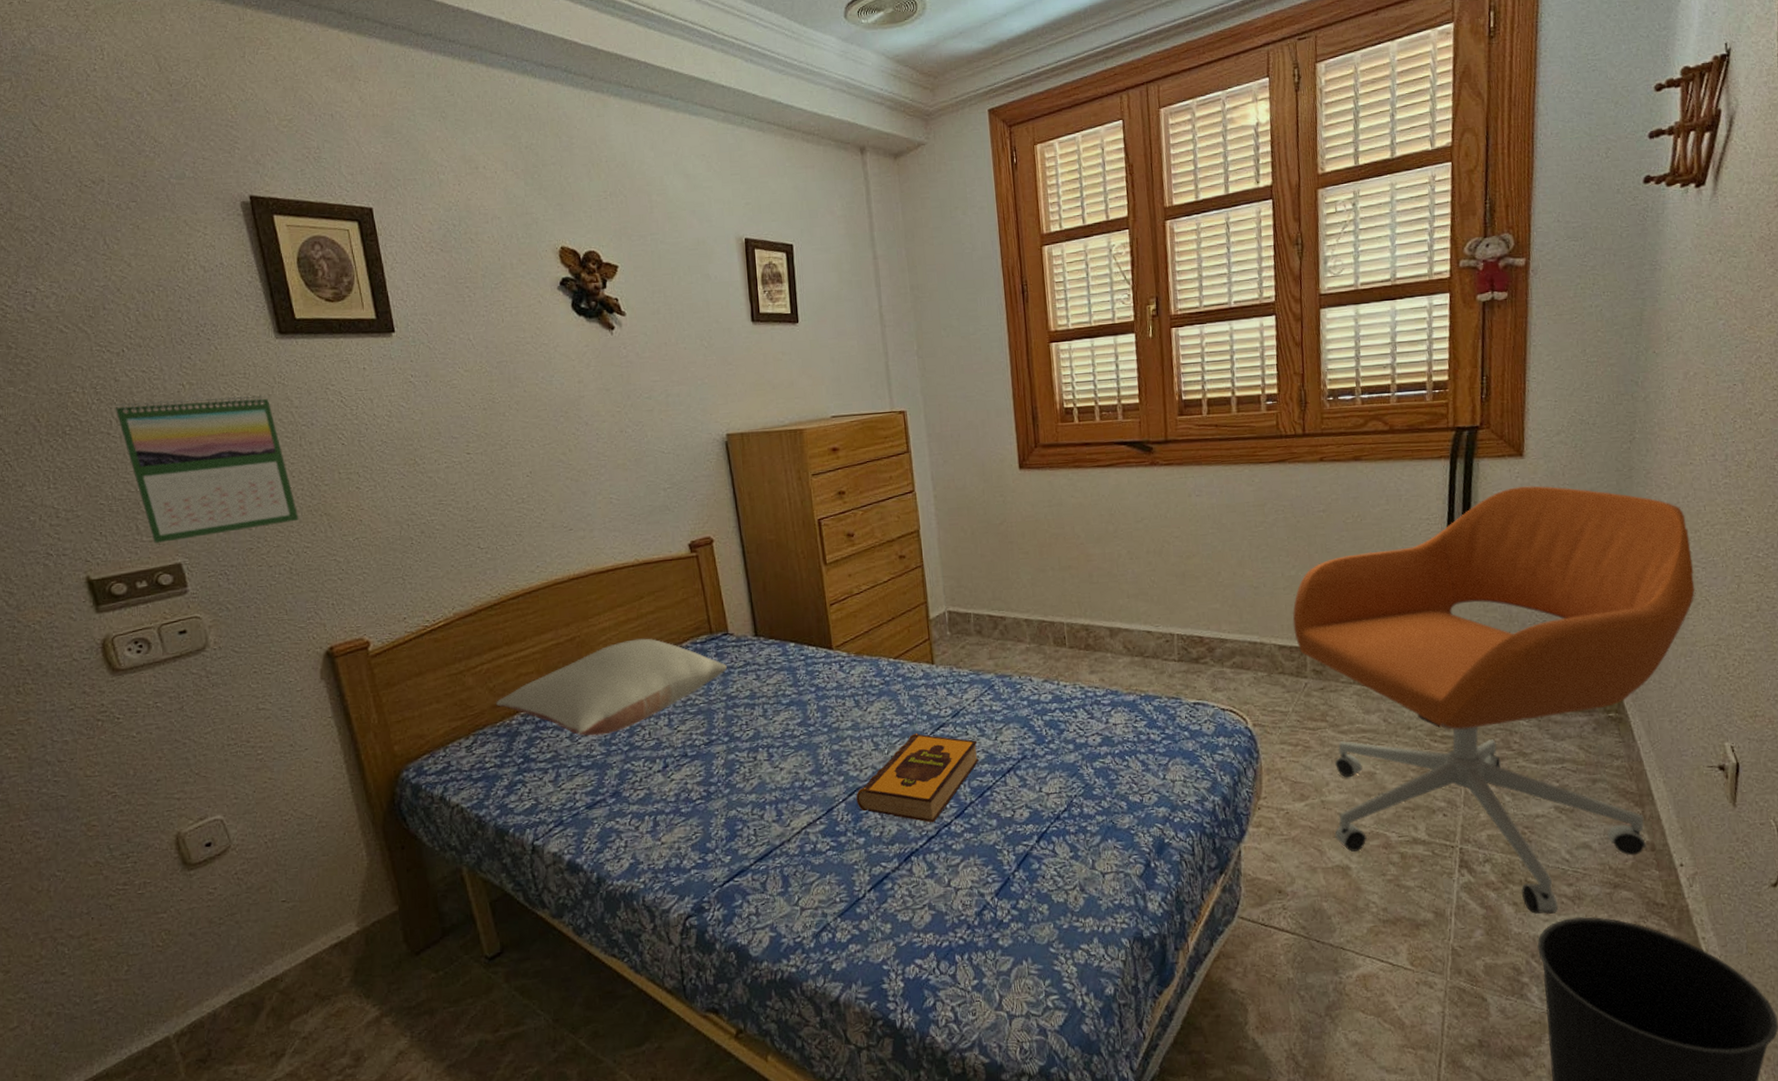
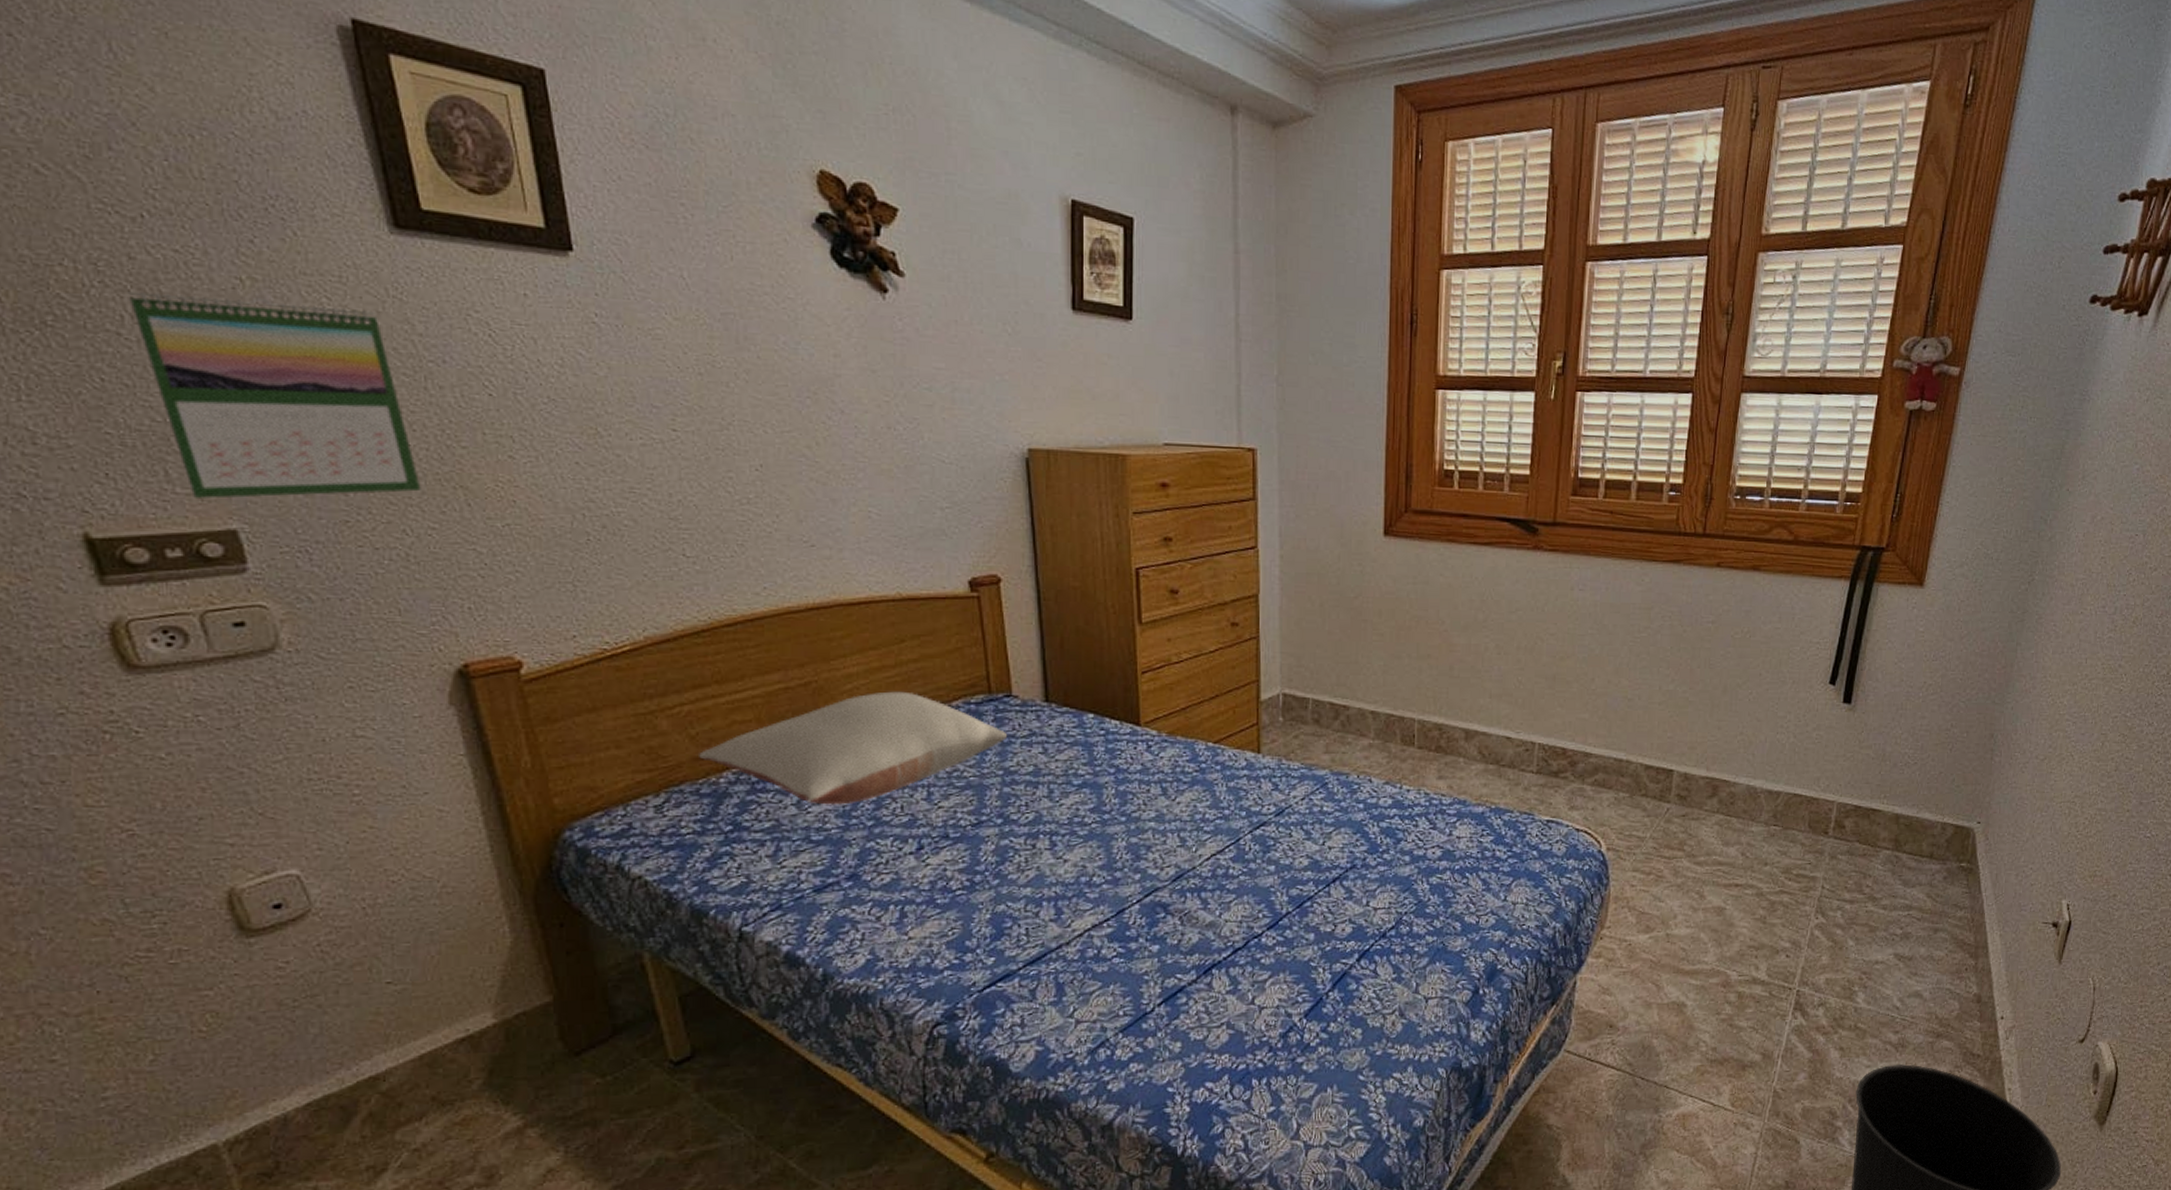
hardback book: present [856,733,979,823] -> none [1153,831,1302,933]
office chair: present [1292,485,1697,914] -> none [1663,617,2067,1060]

